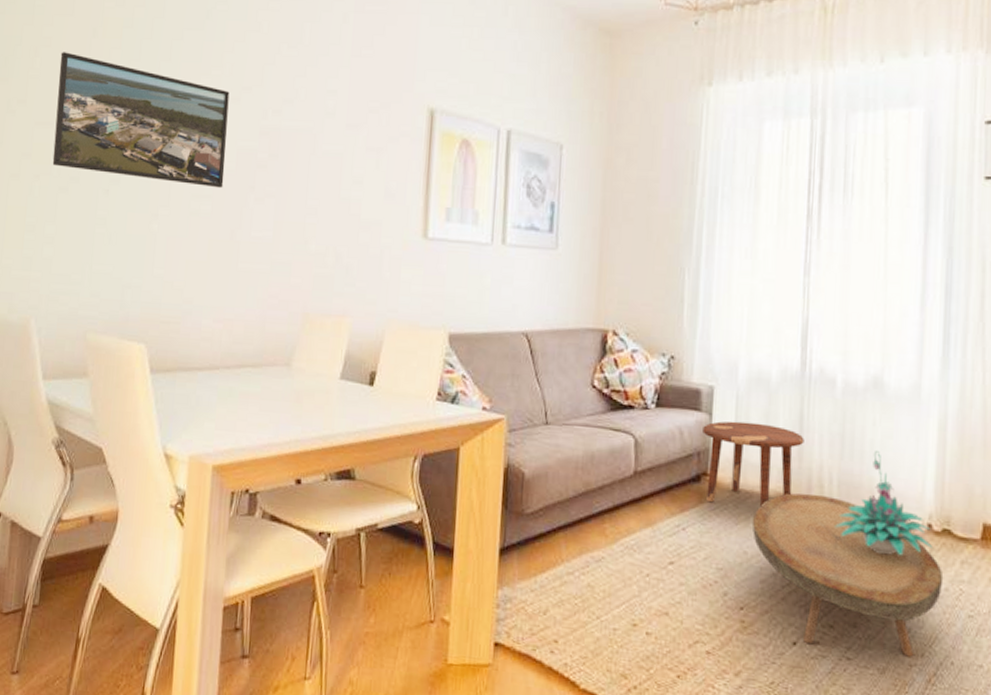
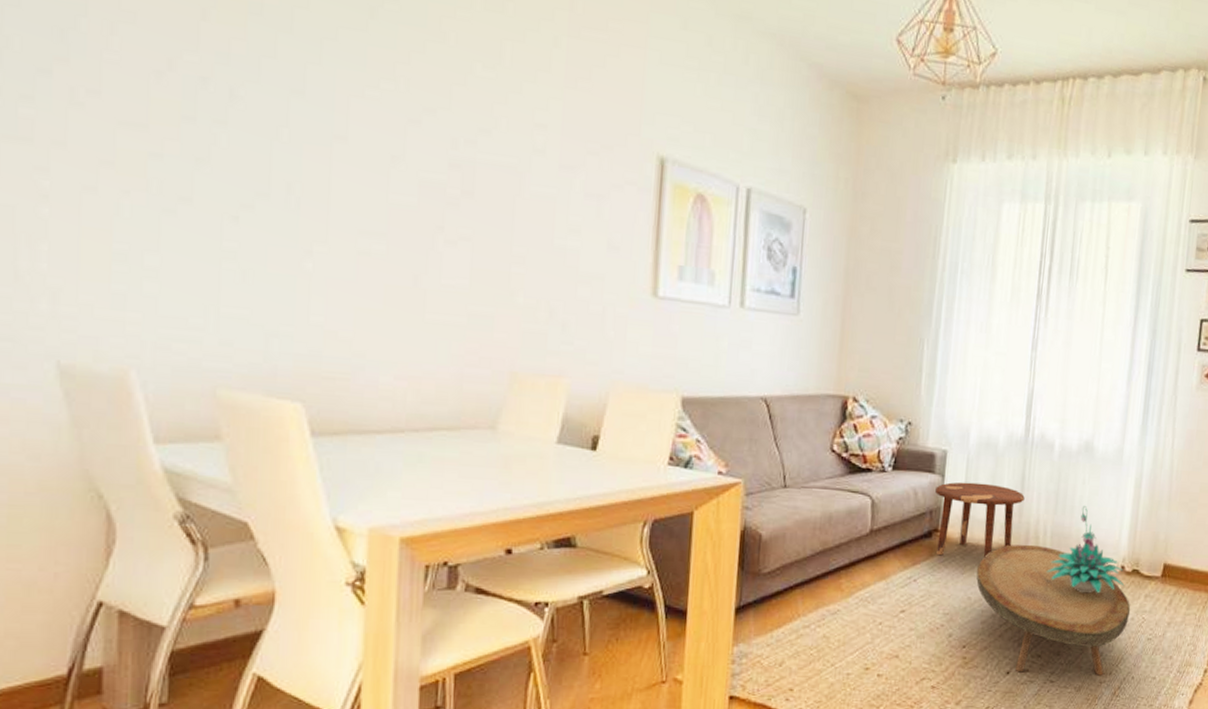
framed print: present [52,52,230,189] -> none [149,33,406,226]

